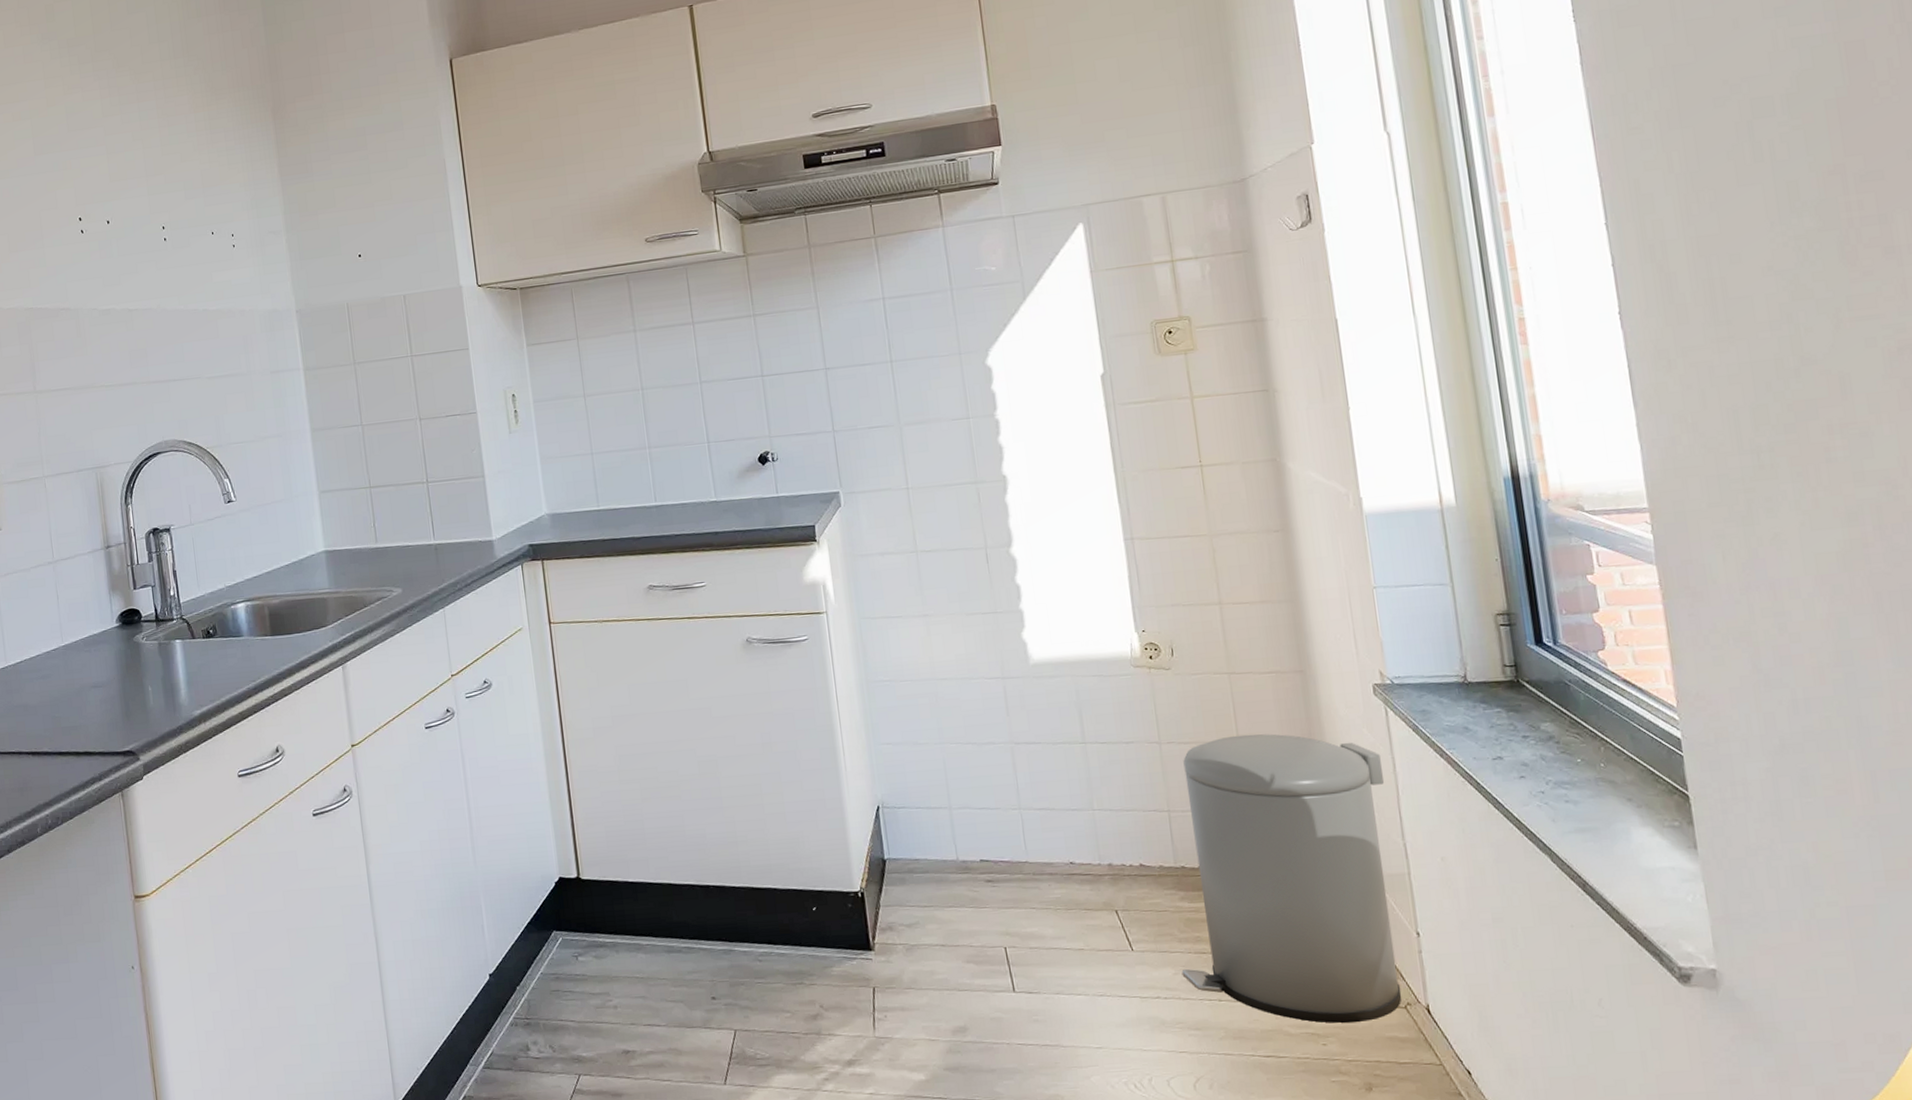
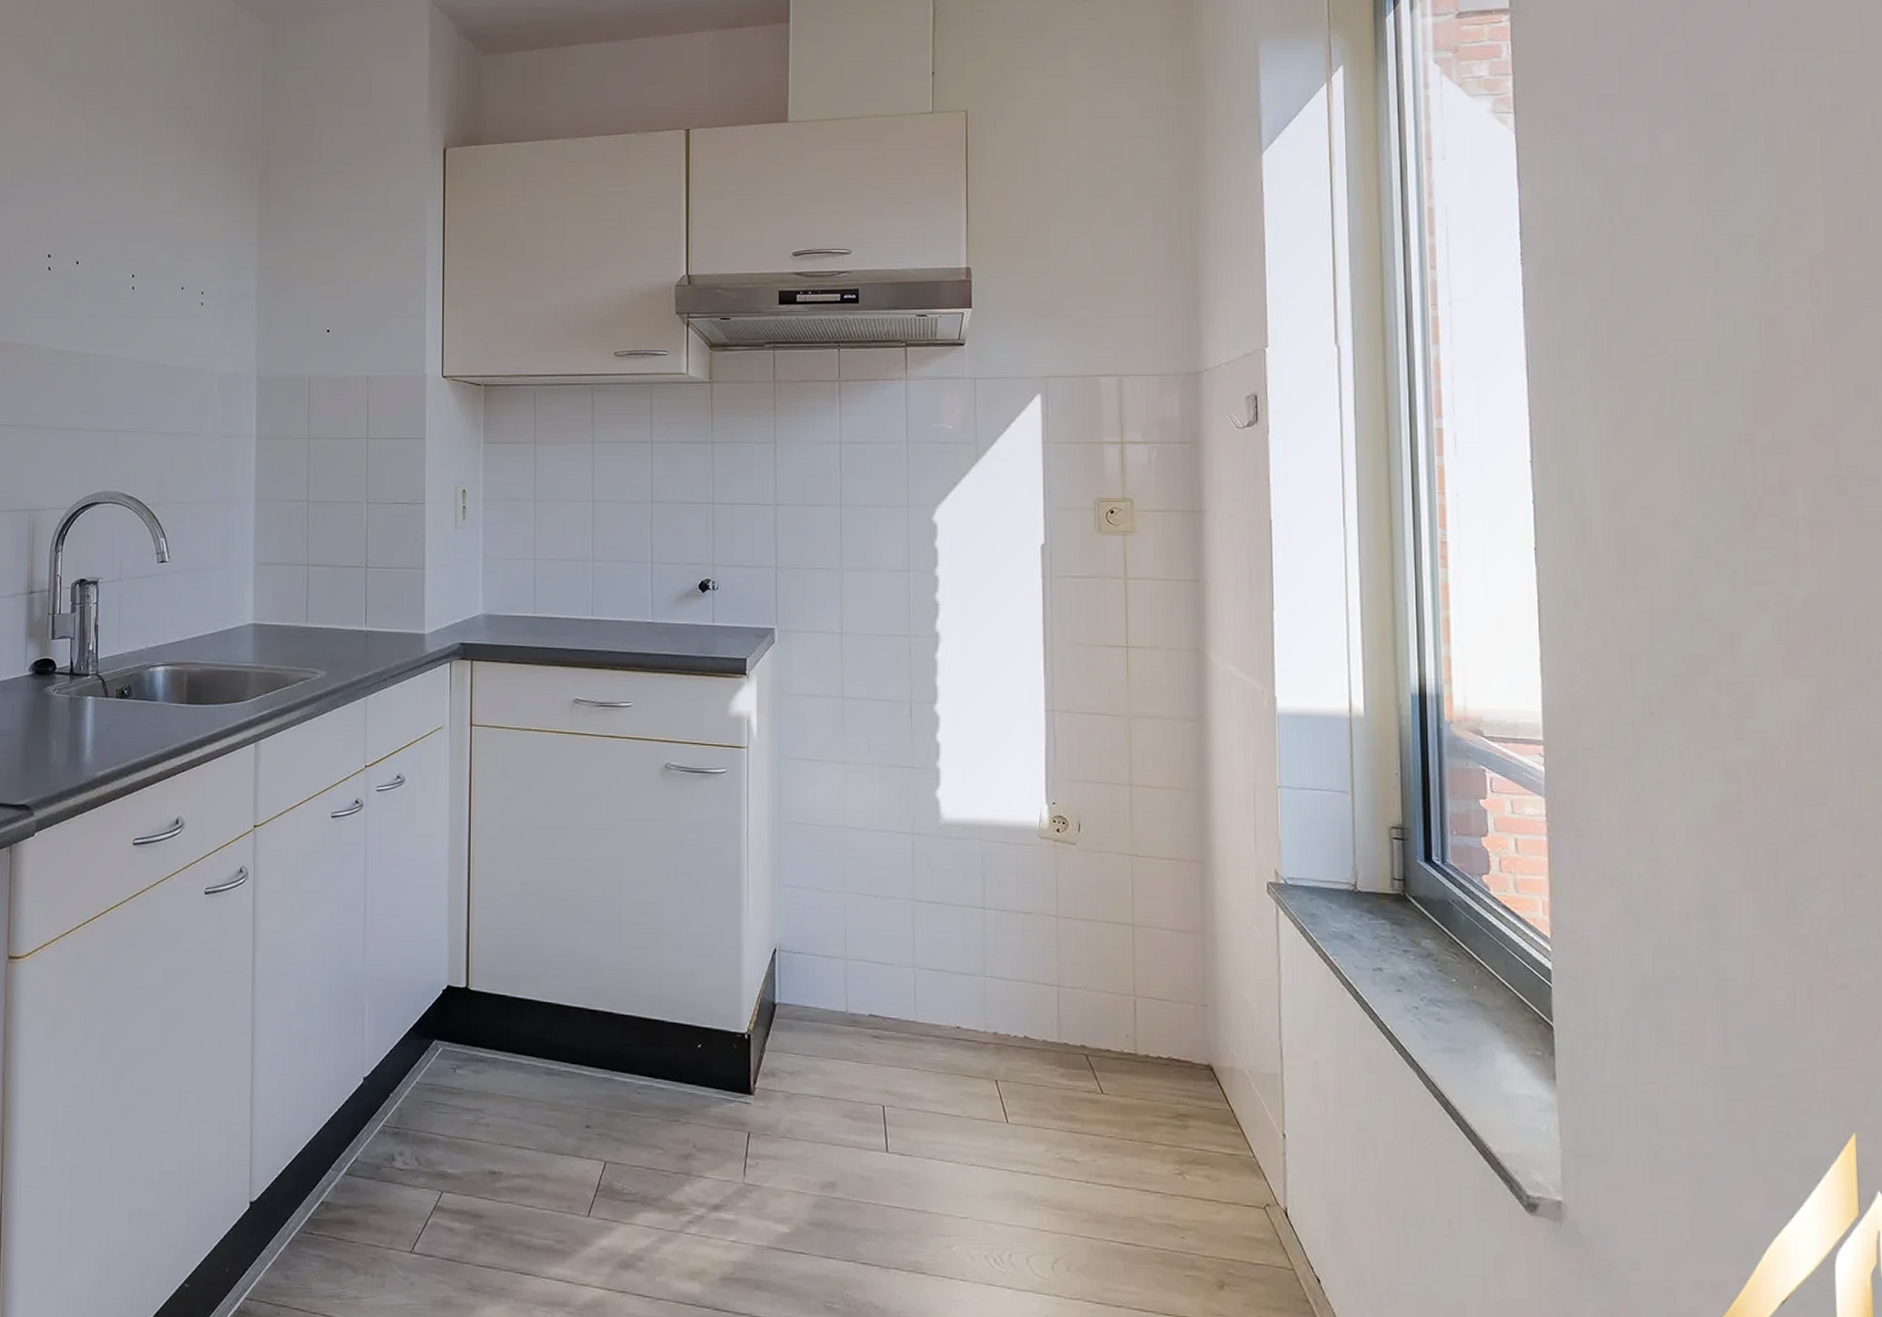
pedal bin: present [1181,734,1402,1023] -> none [1053,917,1269,1218]

